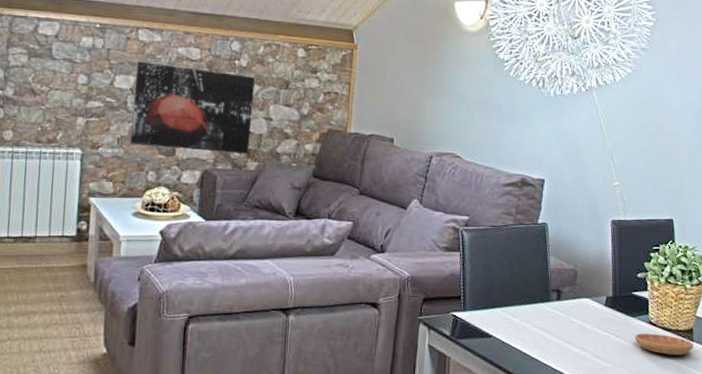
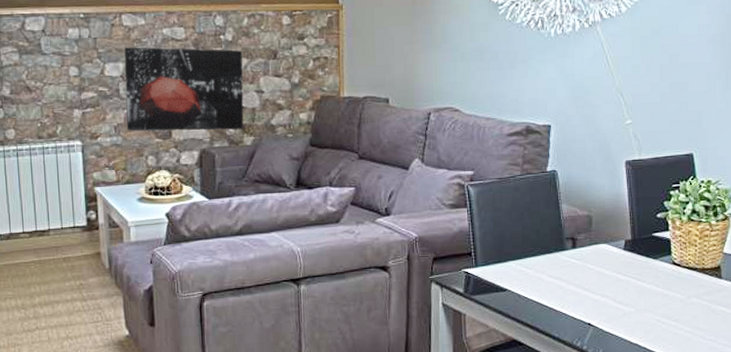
saucer: present [635,333,694,356] -> none [658,274,722,295]

